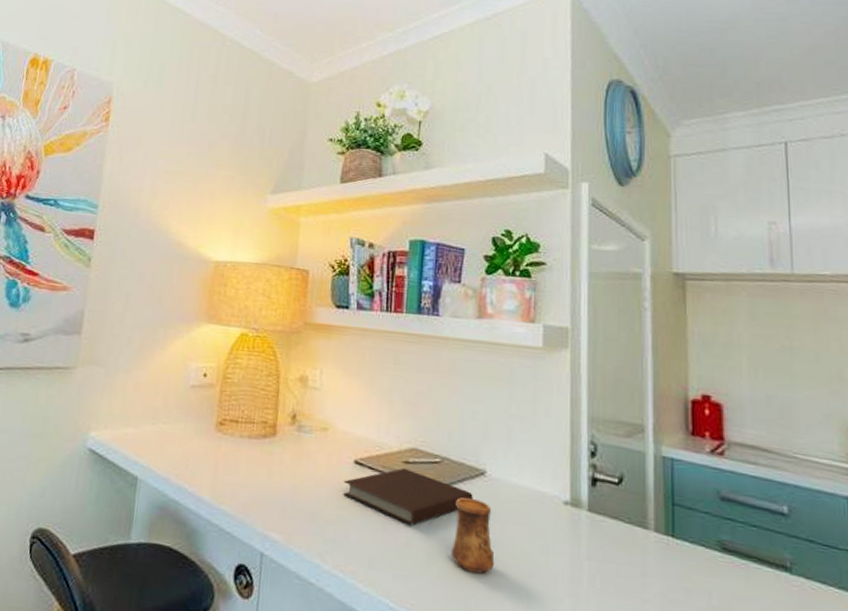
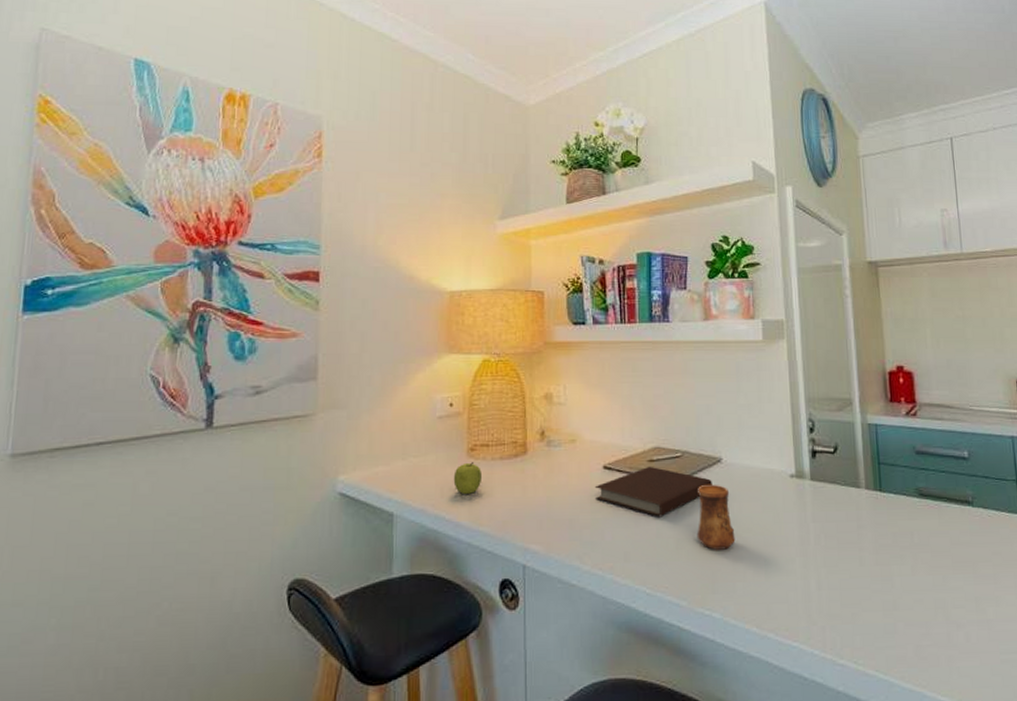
fruit: none [199,436,228,470] -> present [453,462,481,495]

